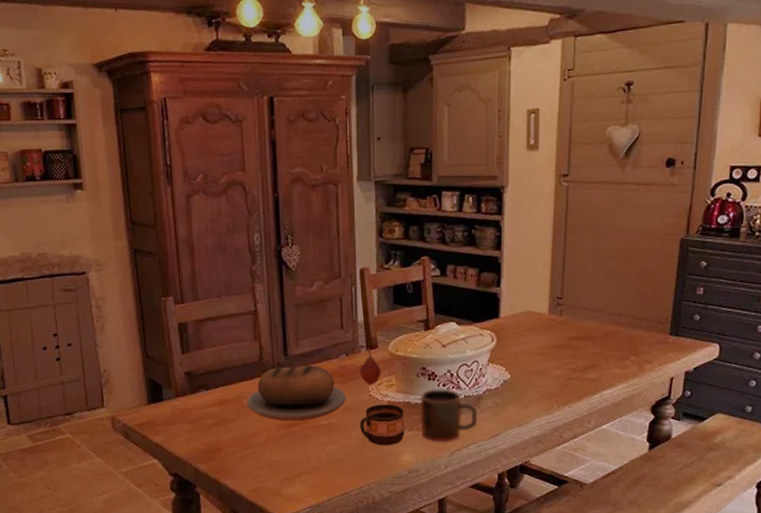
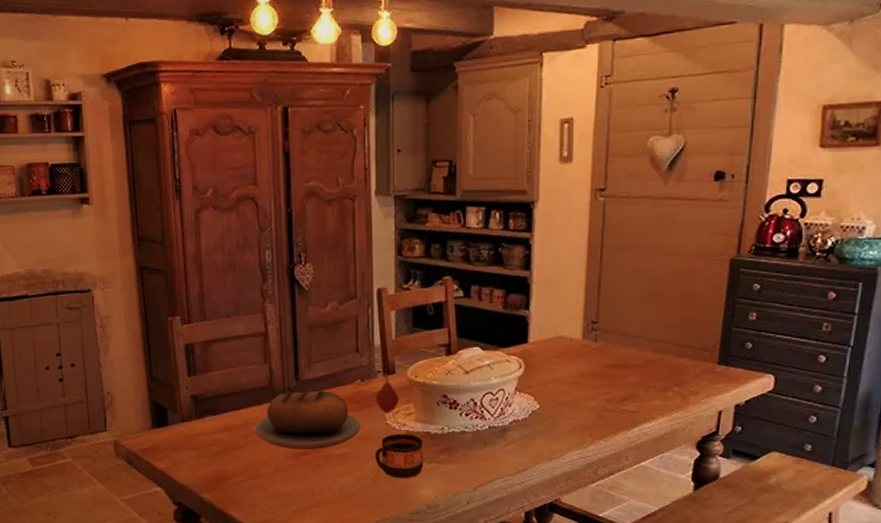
mug: present [420,389,478,442] -> none [440,418,504,476]

